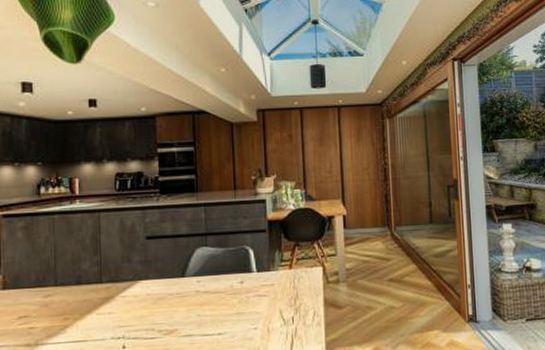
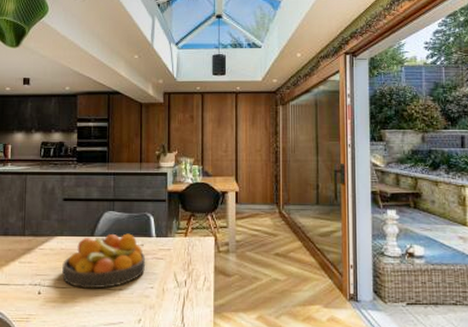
fruit bowl: none [150,270,247,337] -> present [62,233,146,289]

